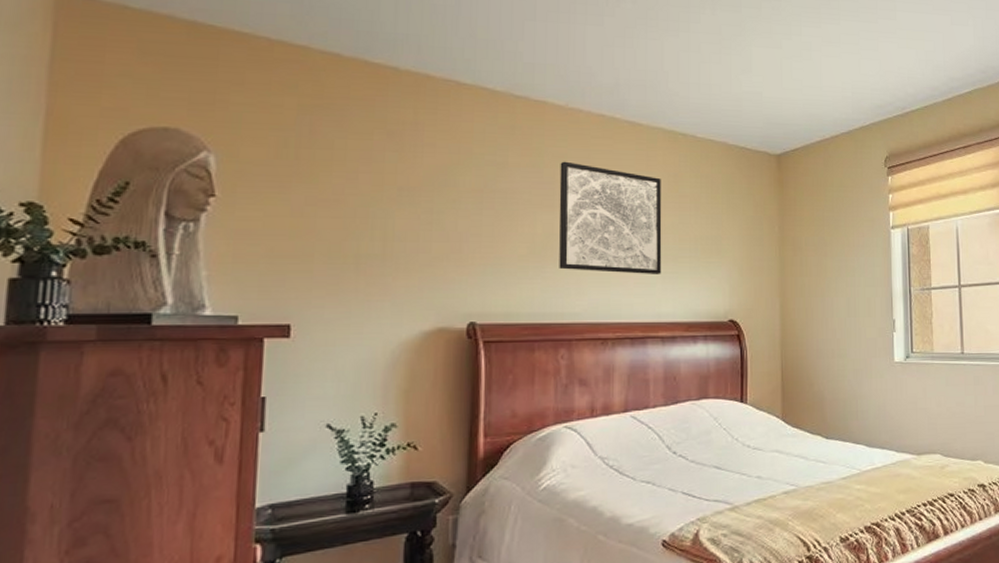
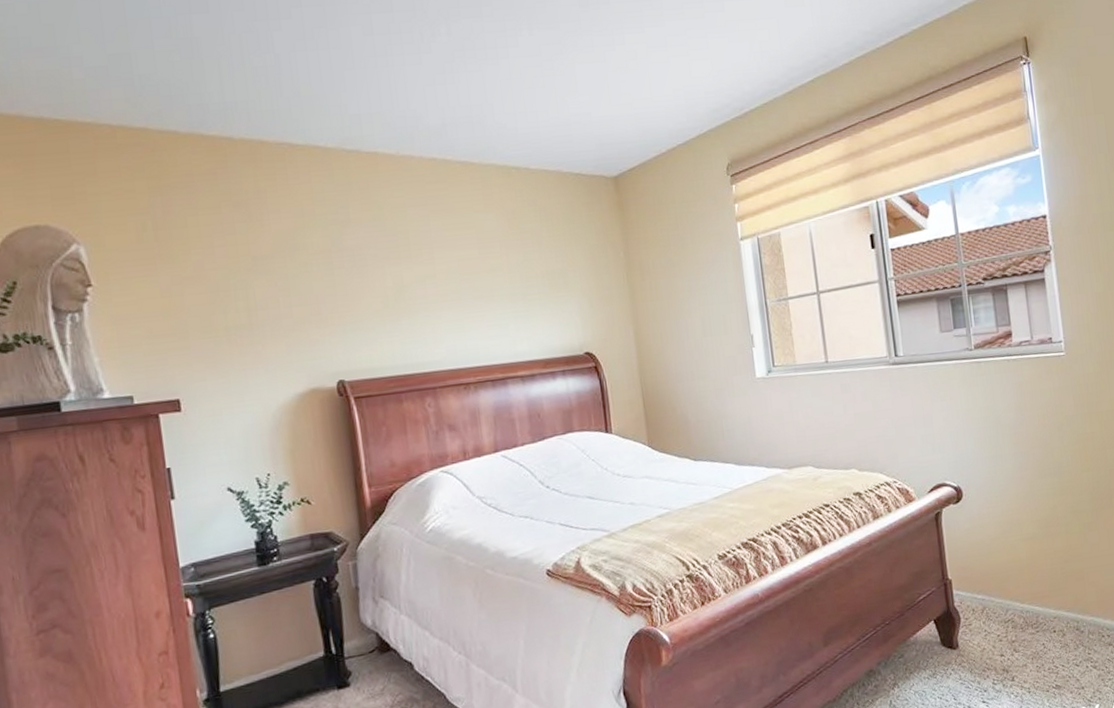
wall art: present [559,161,662,274] -> none [400,211,513,320]

